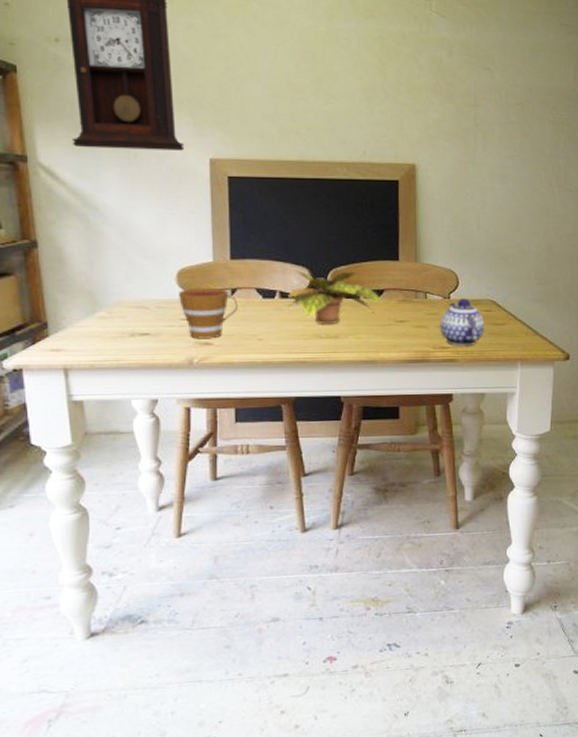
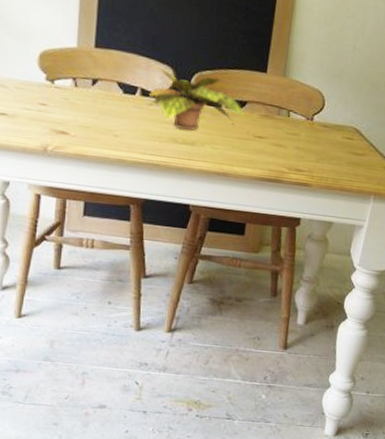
cup: present [178,287,238,339] -> none [38,72,98,129]
teapot: present [440,298,485,346] -> none [298,122,345,172]

